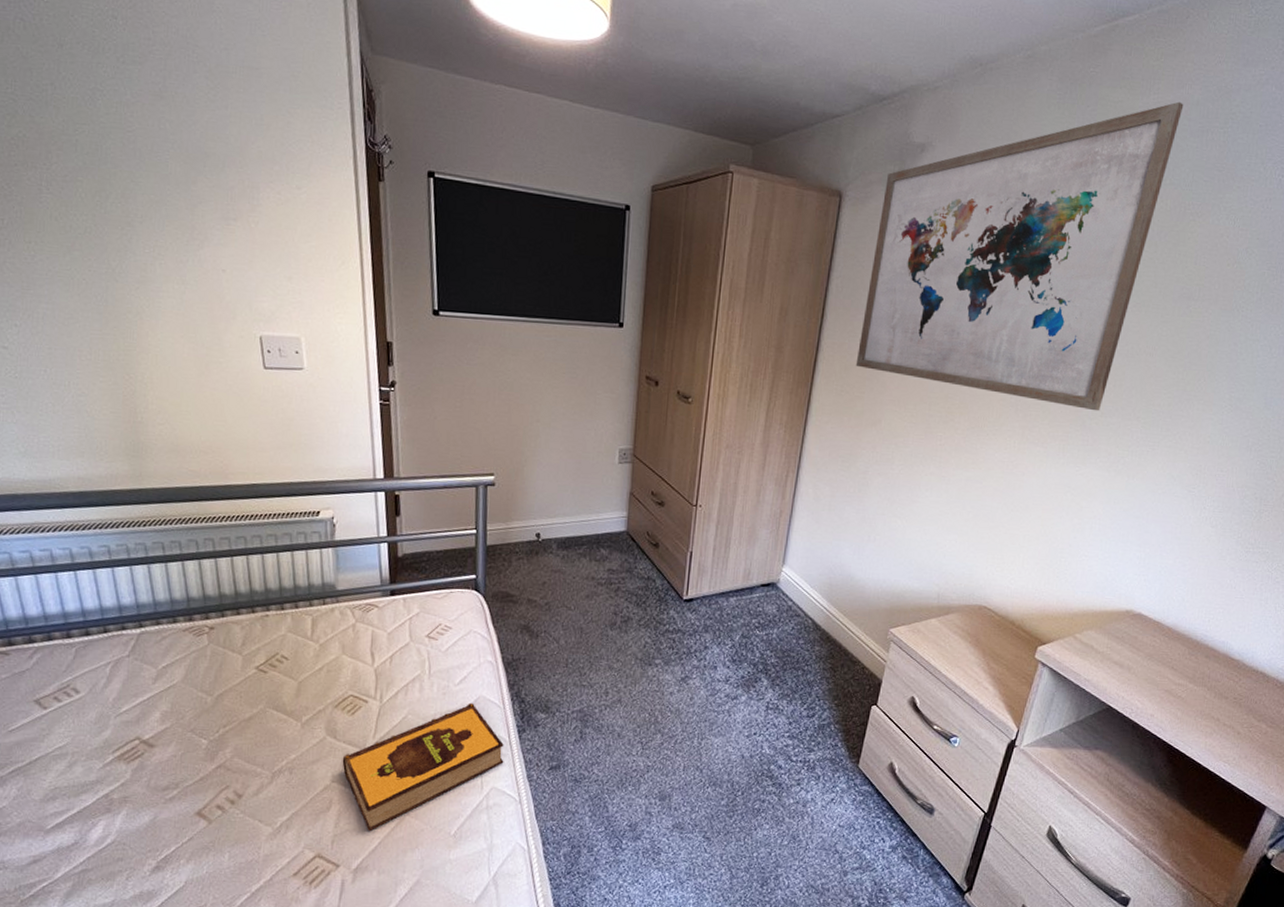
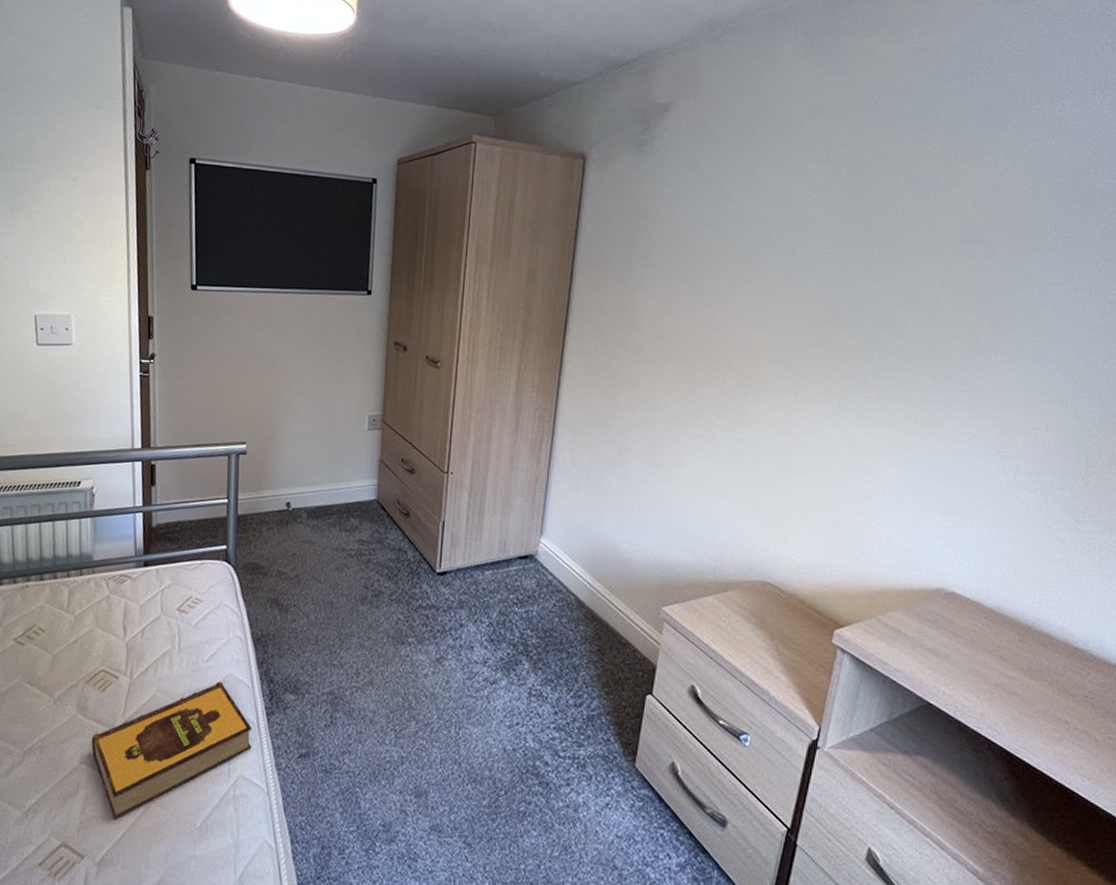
wall art: present [855,101,1184,411] -> none [608,45,942,366]

